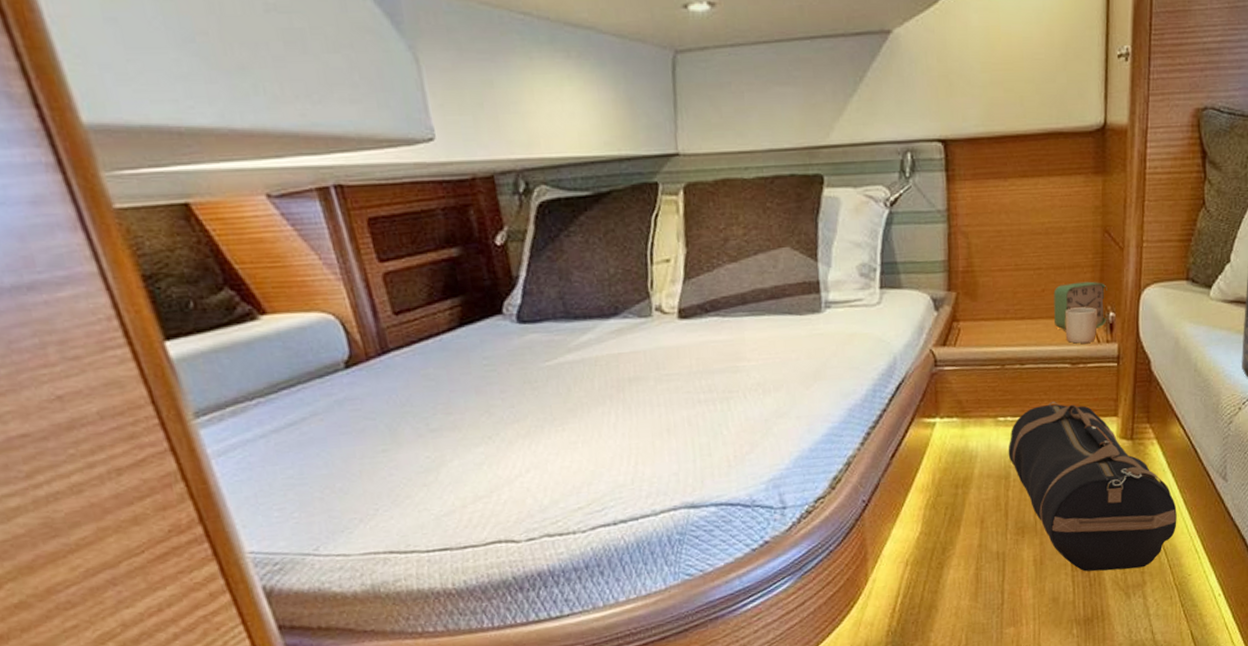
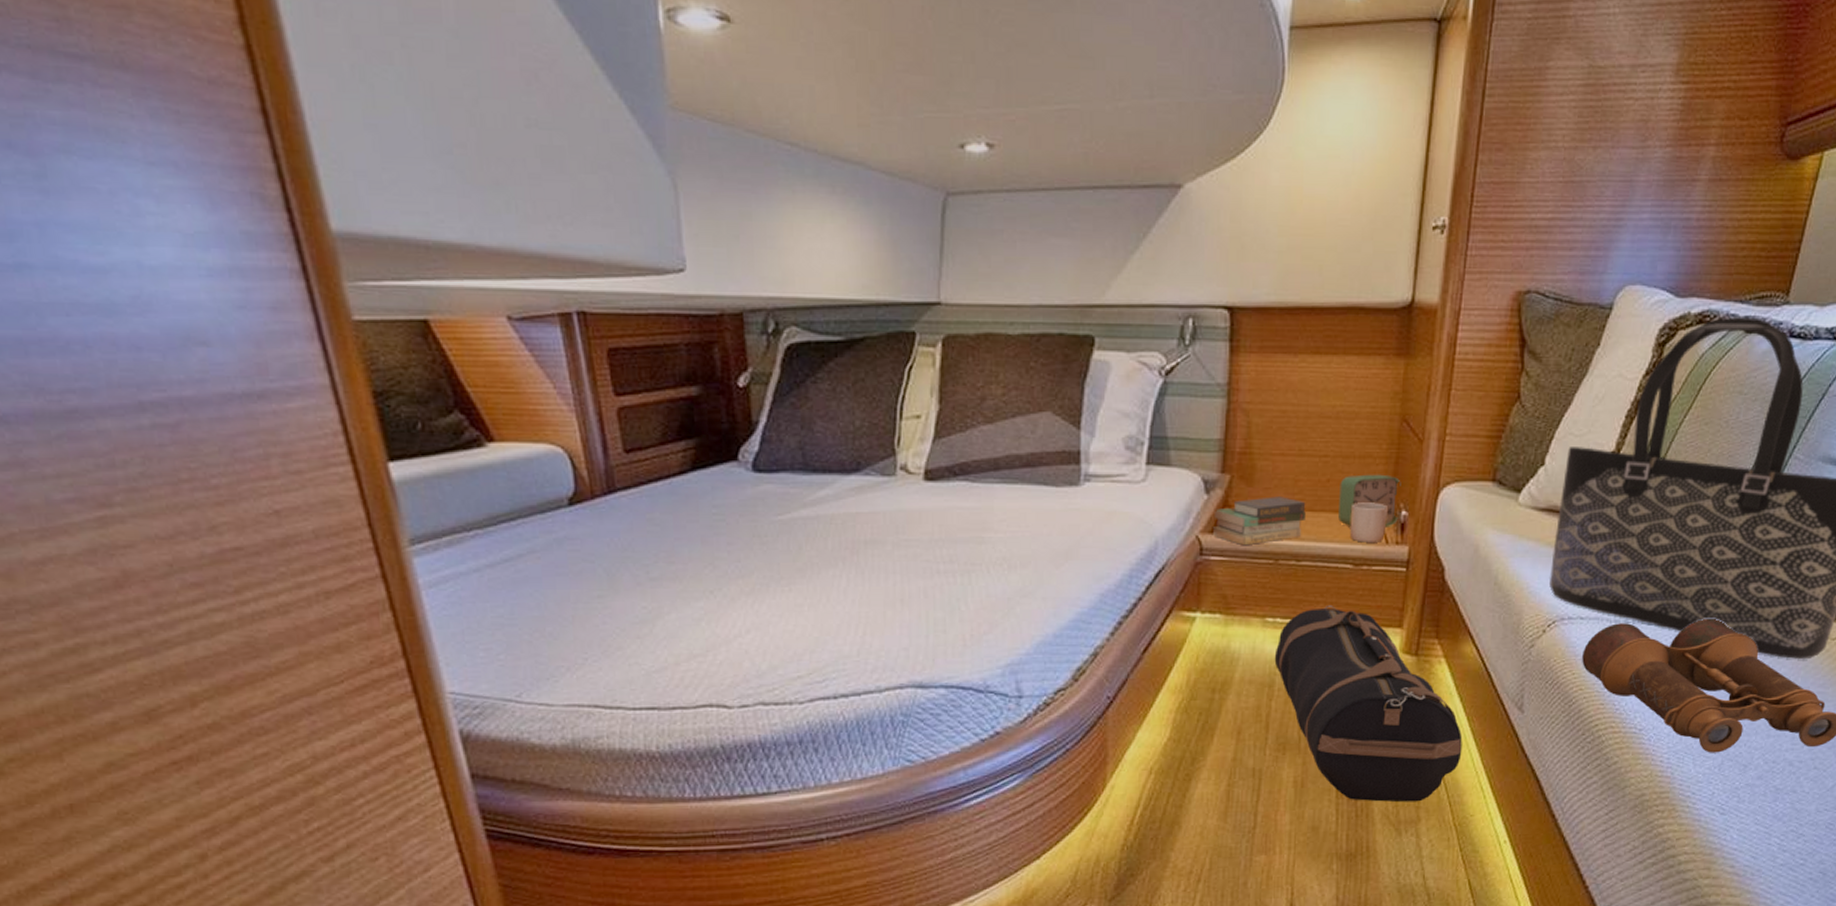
books: none [943,308,1026,355] -> present [1212,496,1306,546]

